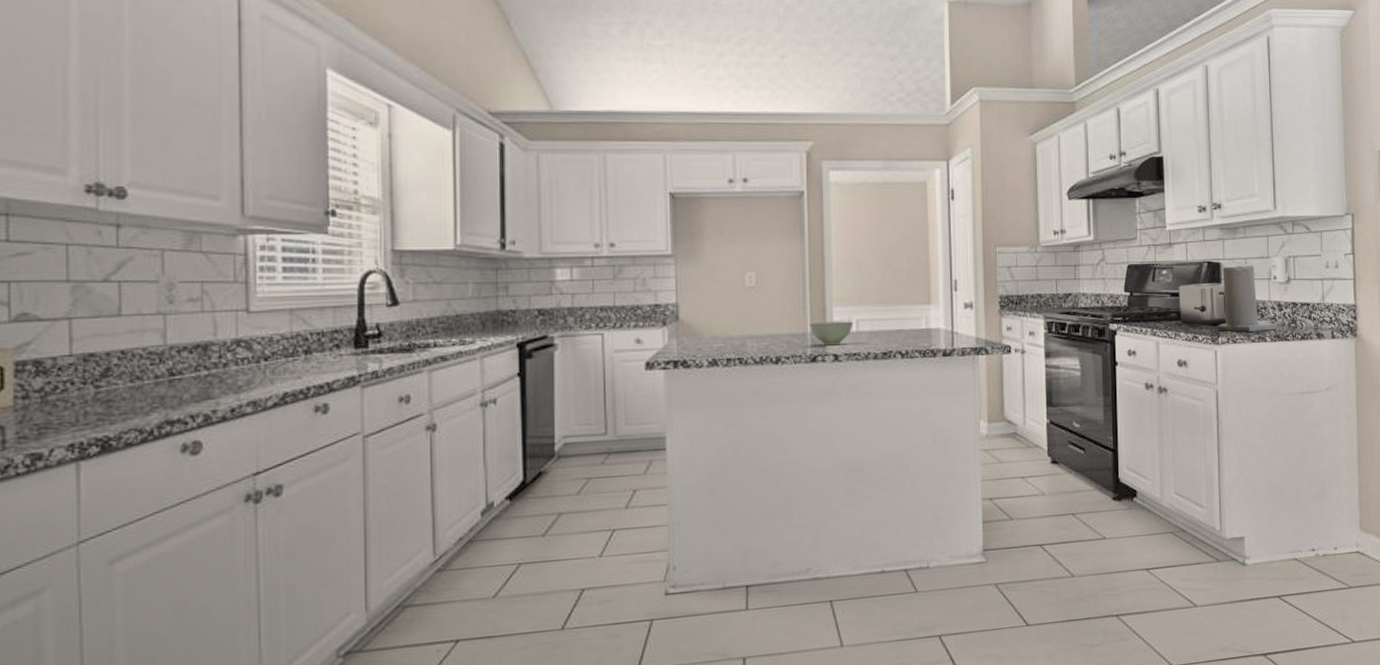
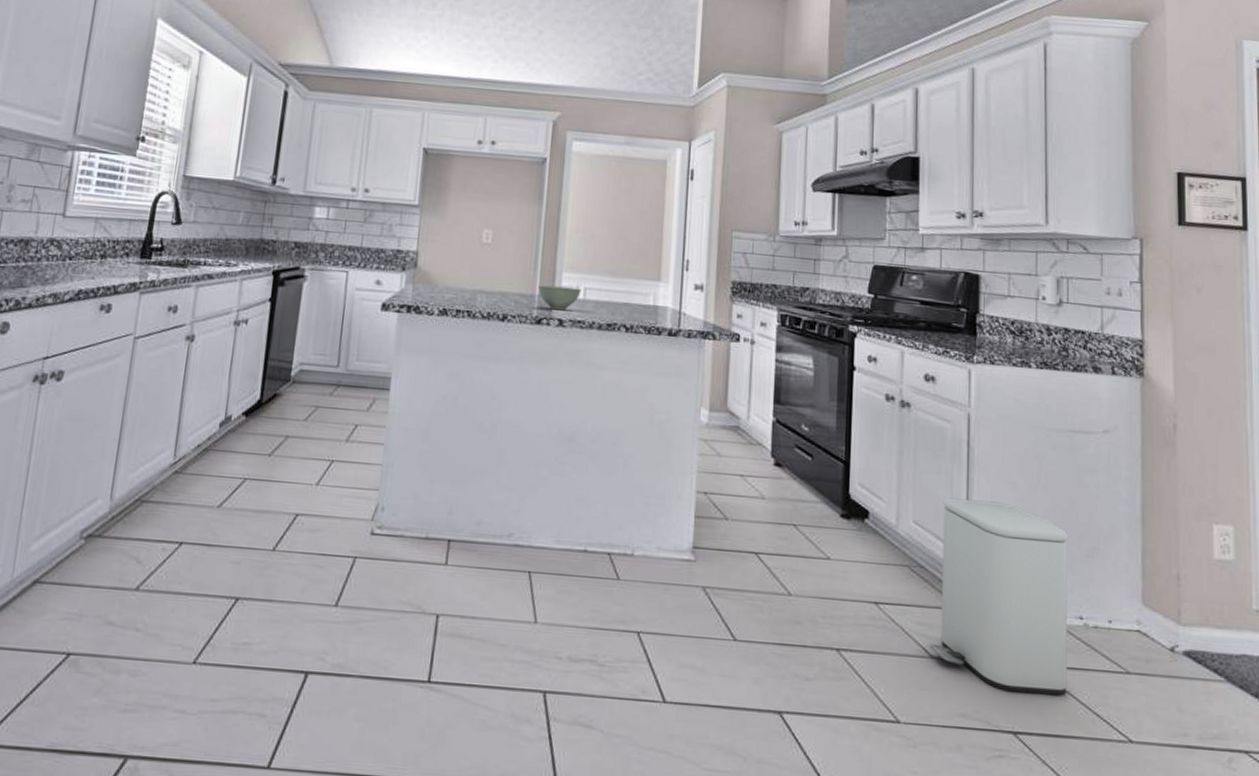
toaster: present [1178,283,1227,326] -> none [929,293,984,341]
pedal bin: none [1193,463,1304,622] -> present [929,498,1069,696]
paper towel: present [1217,265,1277,332] -> none [972,278,1045,356]

